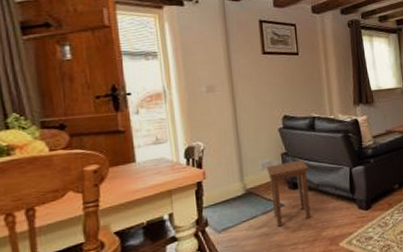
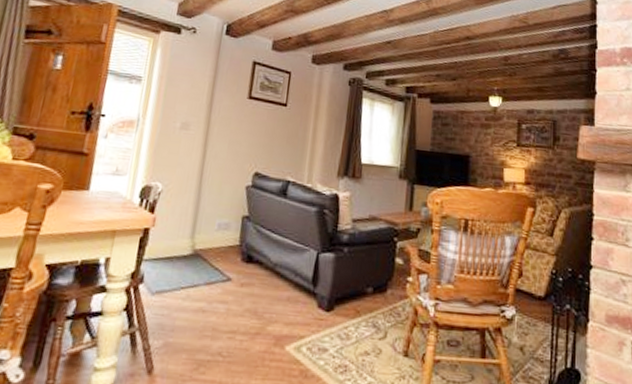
stool: present [266,160,311,227] -> none [217,227,270,305]

